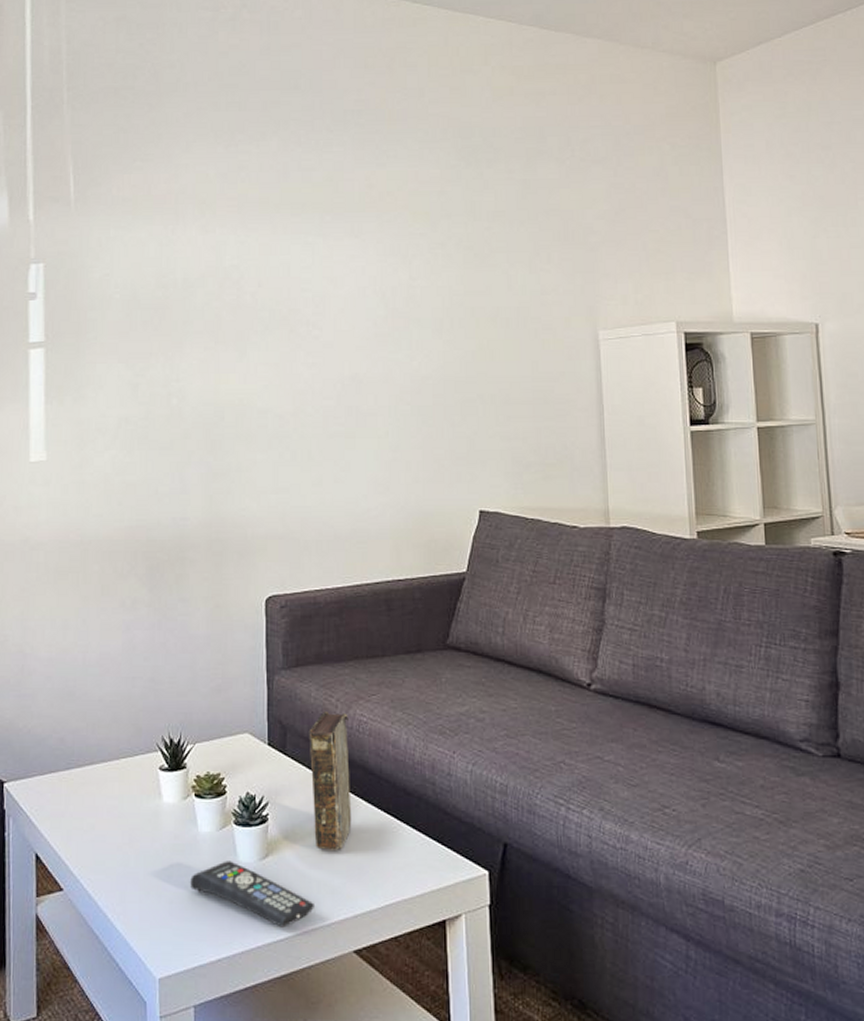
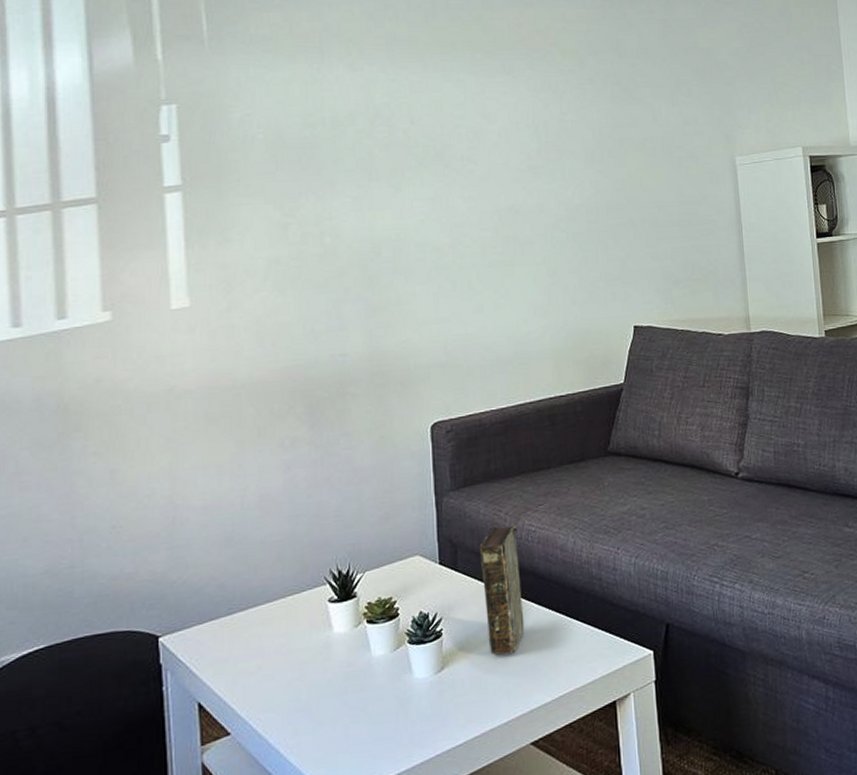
remote control: present [190,861,314,928] -> none [366,679,491,734]

